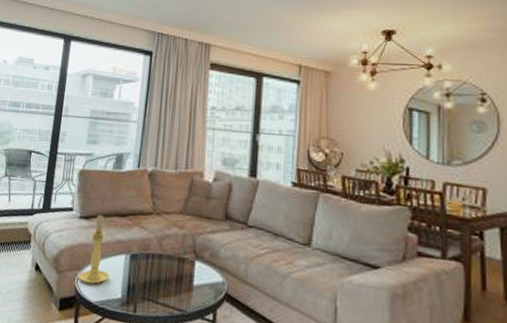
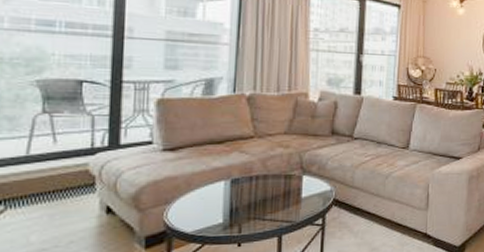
candle holder: present [77,214,110,284] -> none [166,145,207,216]

